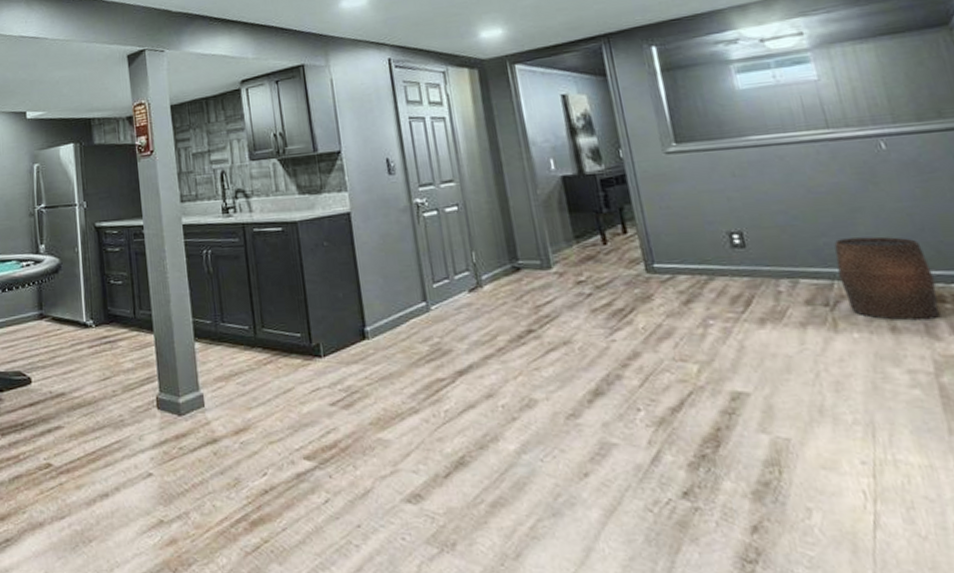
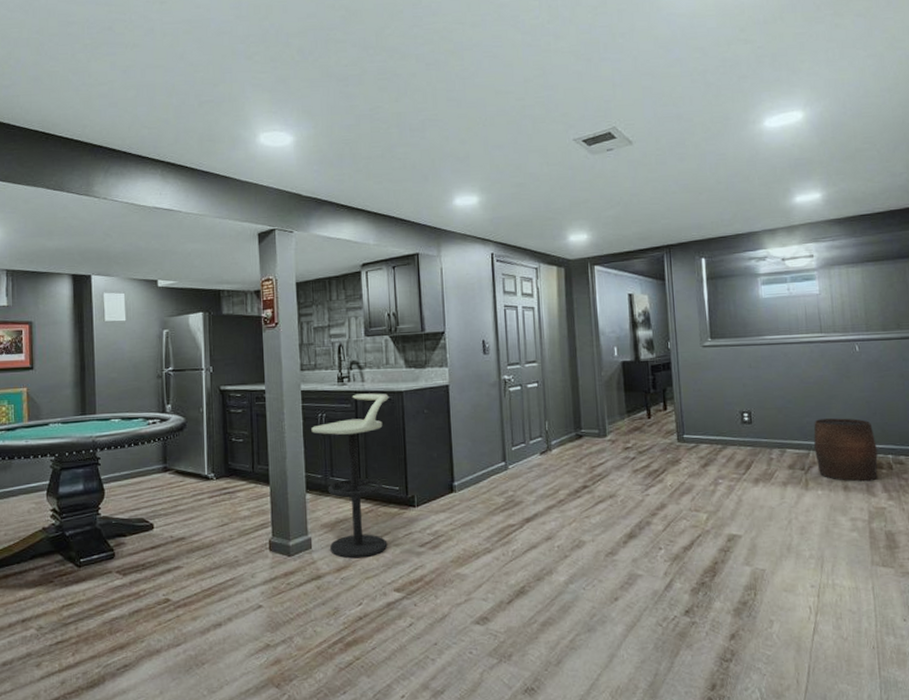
bar stool: none [196,224,291,419] -> present [311,393,389,559]

